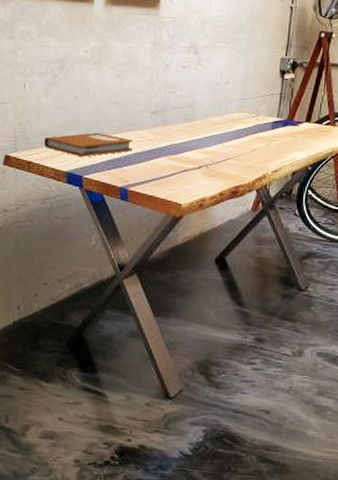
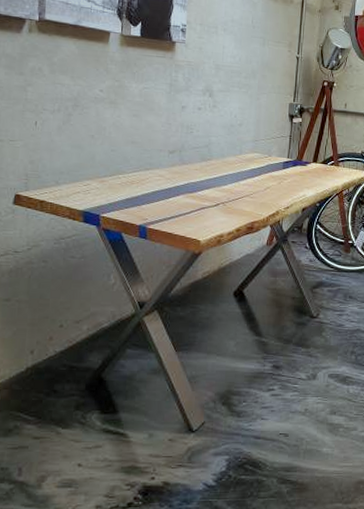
notebook: present [44,132,133,157] -> none [58,171,151,196]

